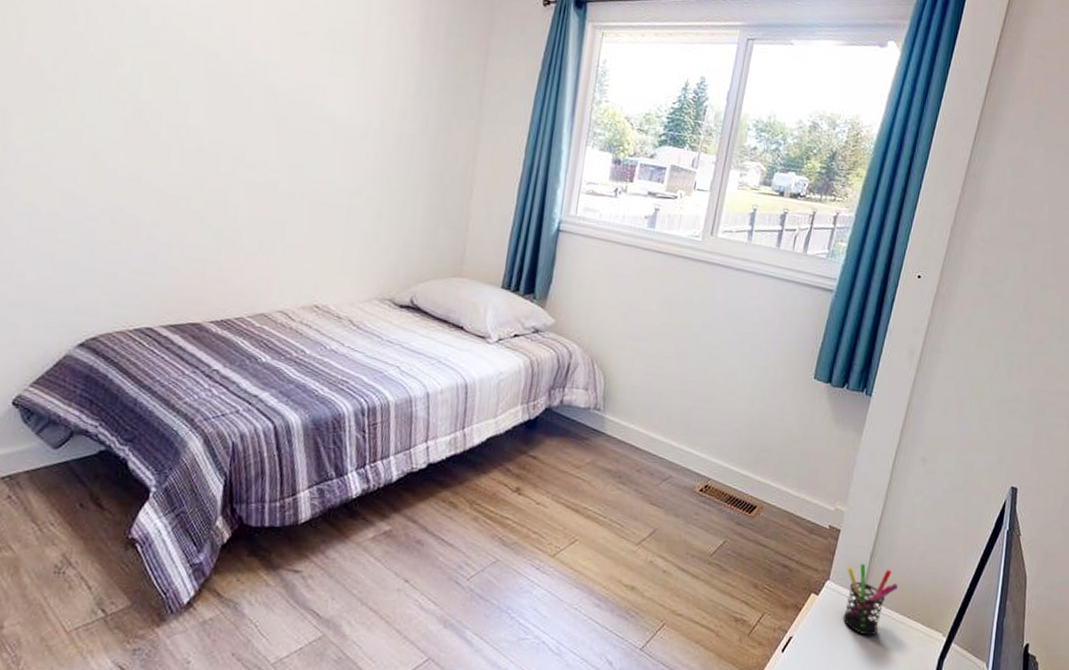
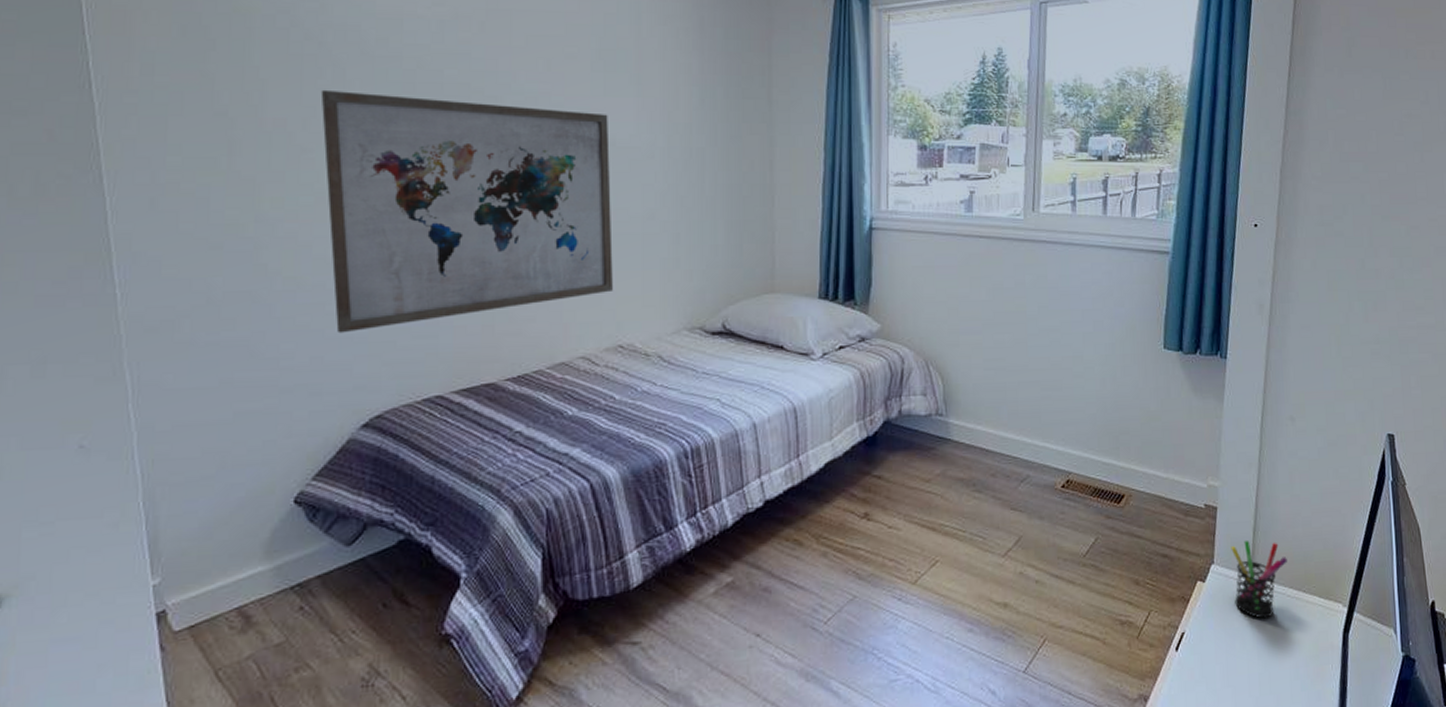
wall art: none [65,35,331,260] -> present [320,89,613,334]

